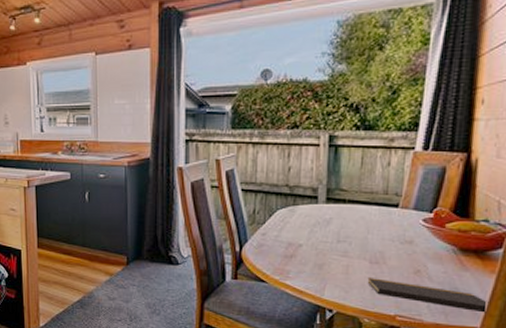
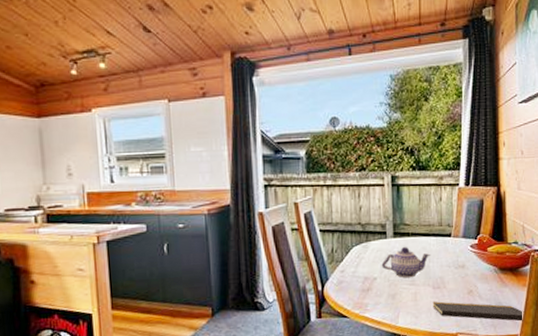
teapot: none [309,213,371,249] -> present [381,246,431,278]

